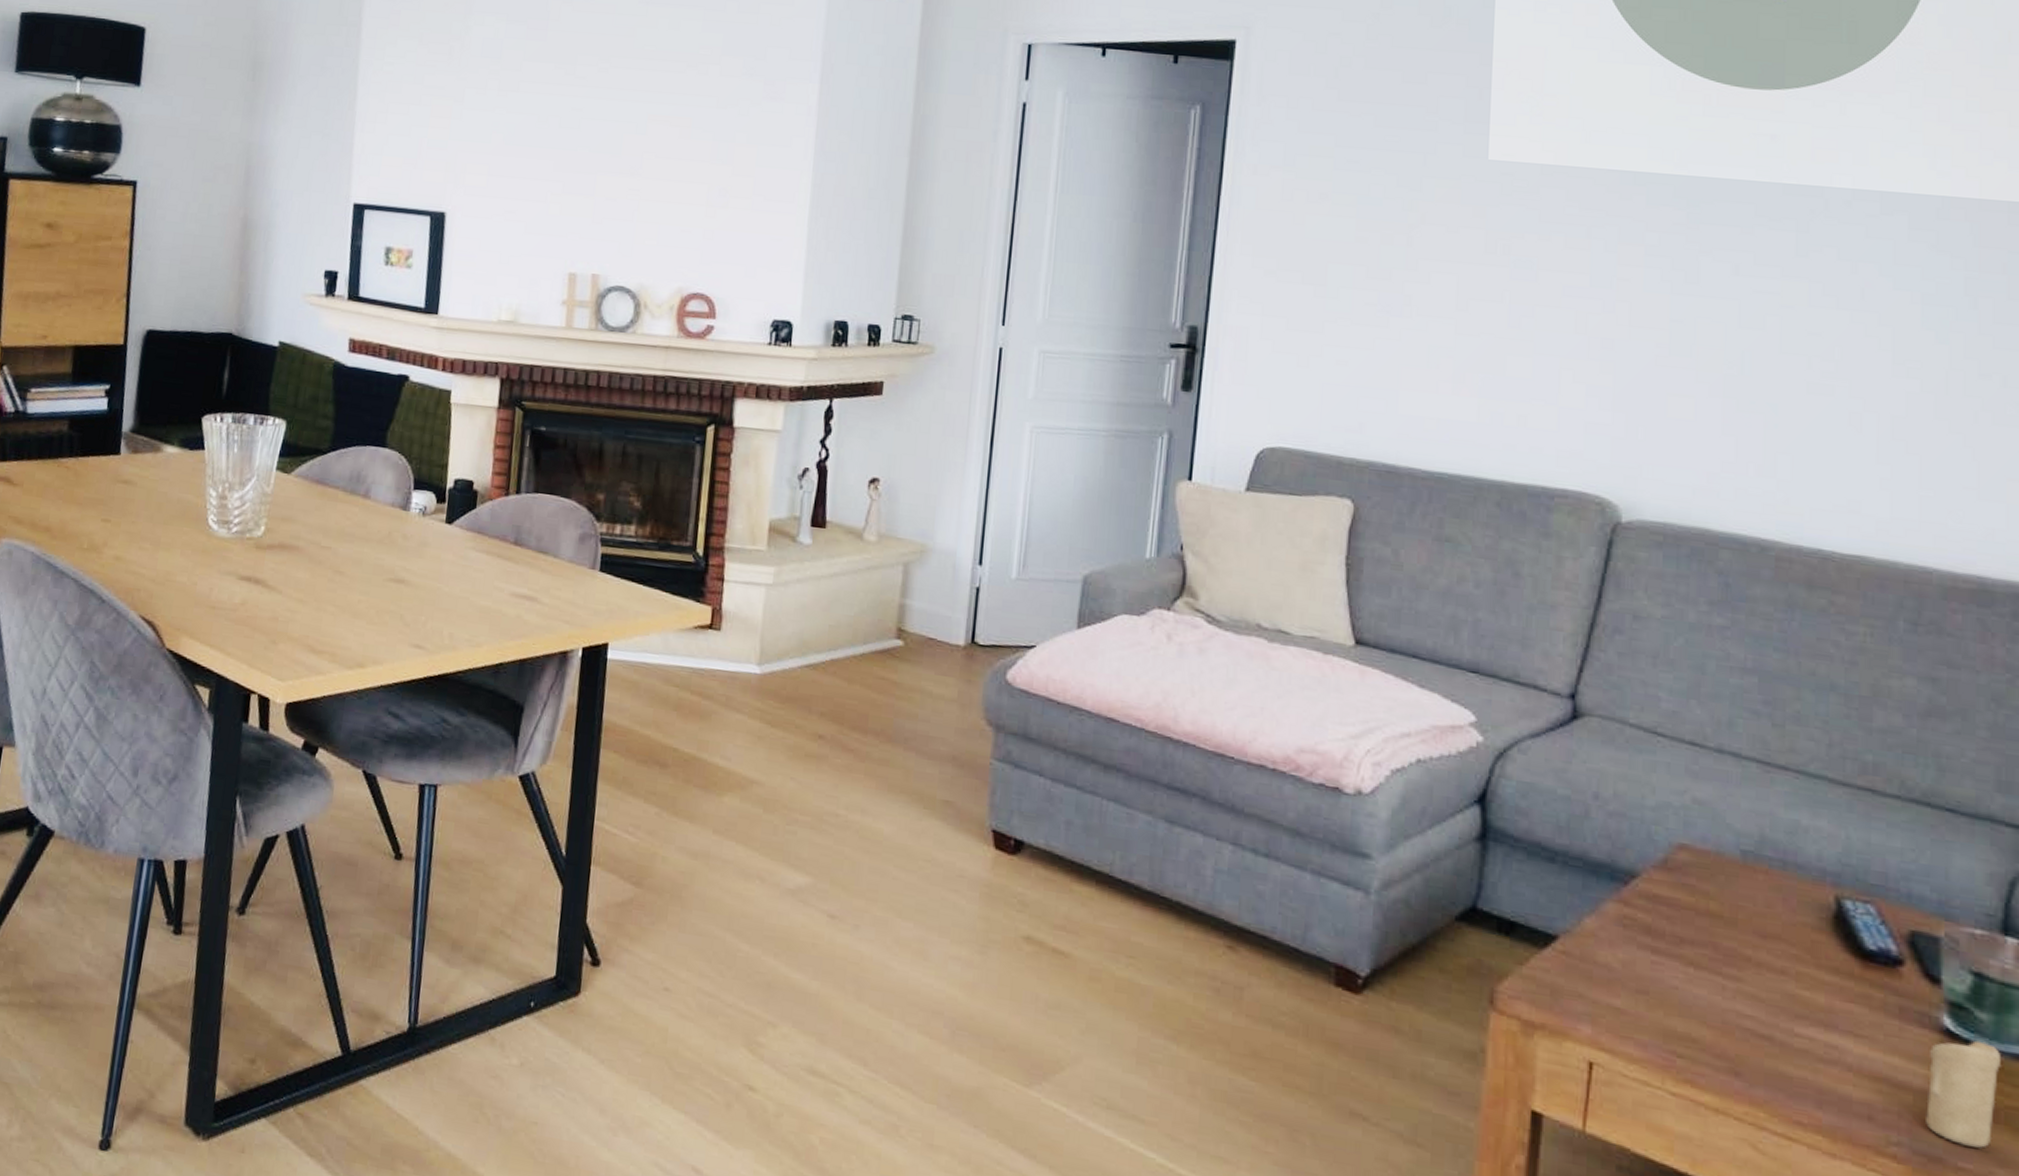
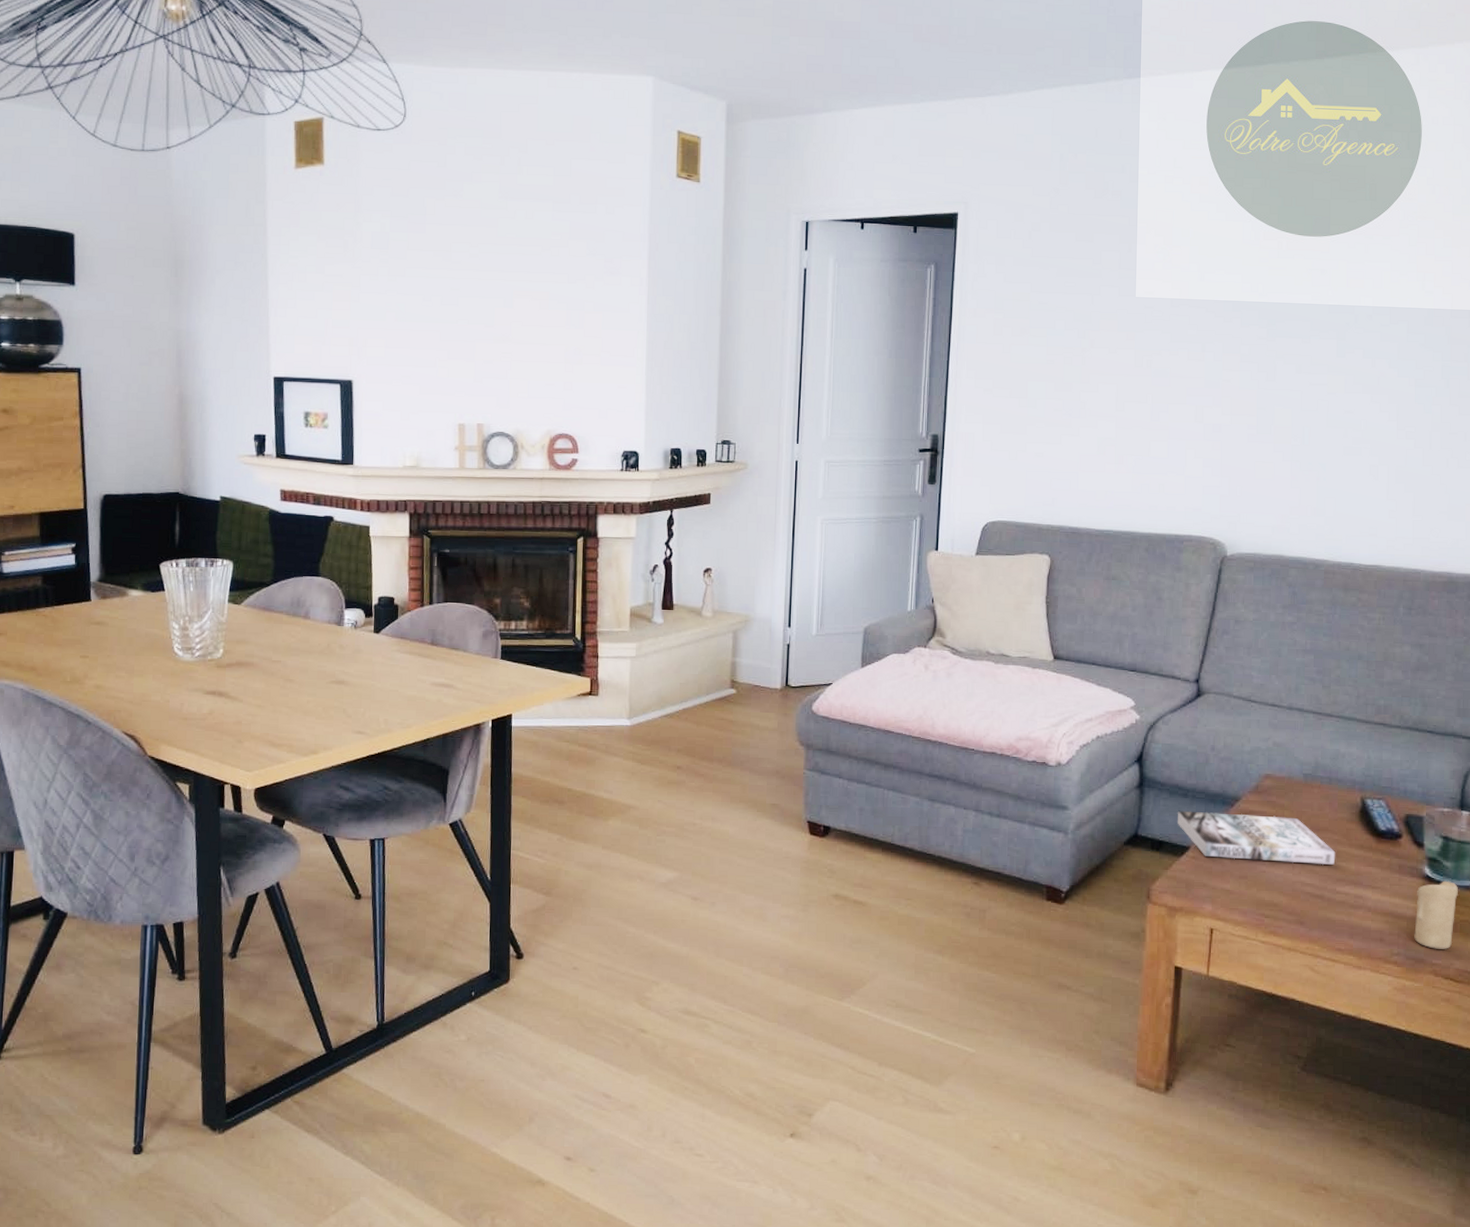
book: none [1538,880,1793,992] -> present [1177,810,1336,866]

